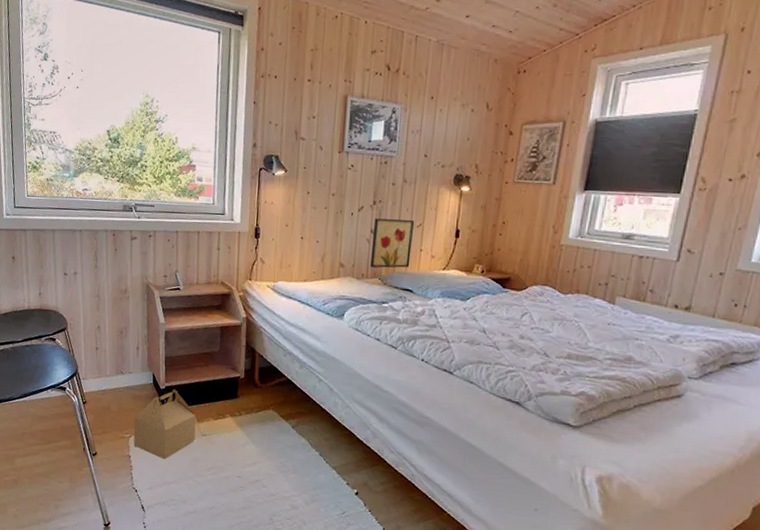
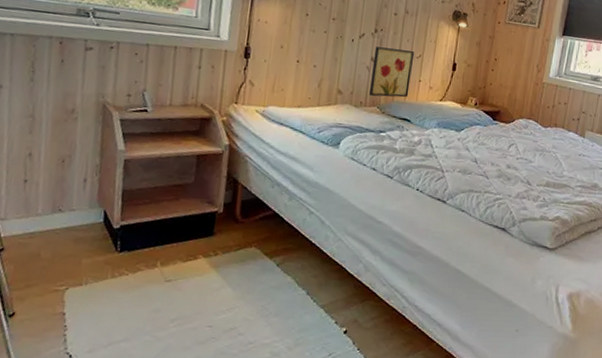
cardboard box: present [133,389,197,459] -> none [71,228,160,313]

